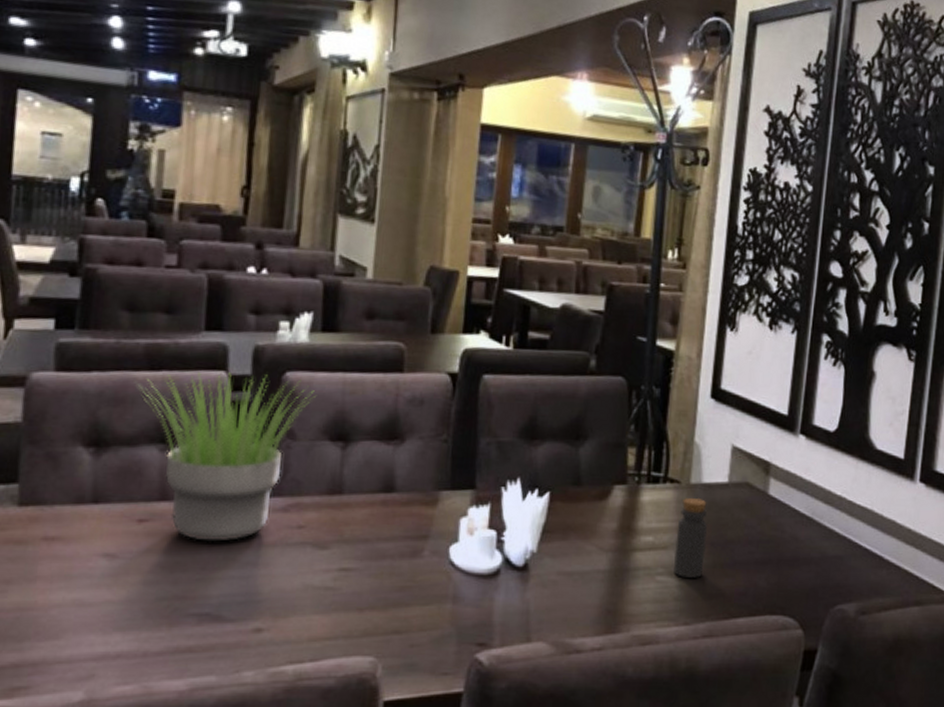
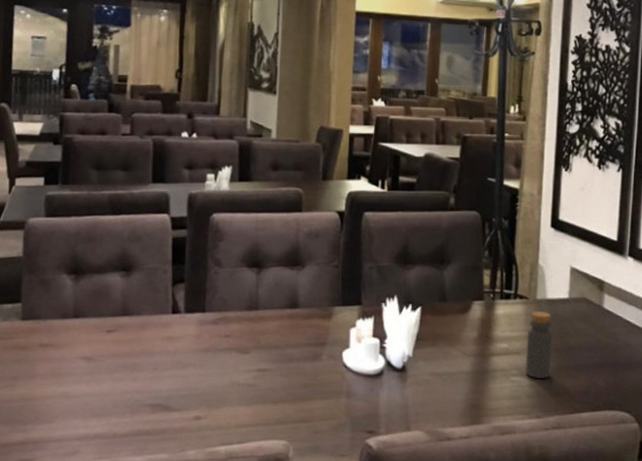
potted plant: present [141,372,316,542] -> none [107,215,236,348]

